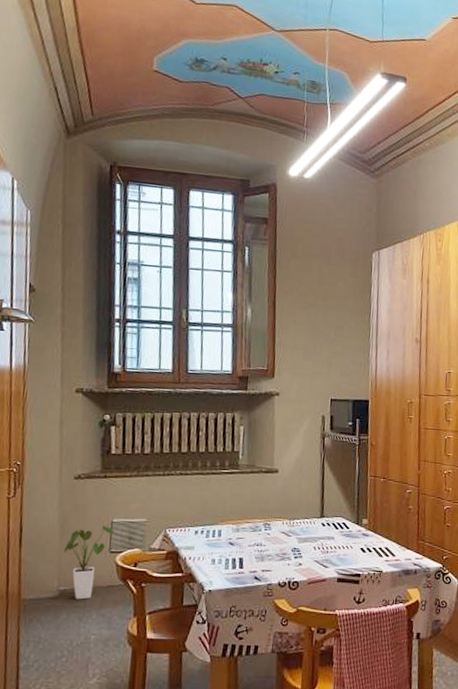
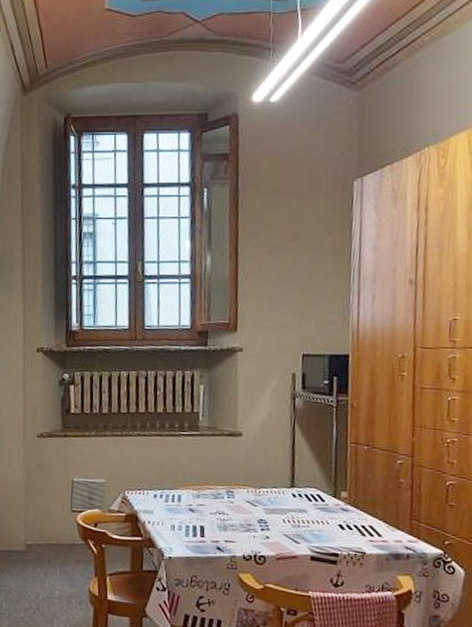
house plant: present [64,525,115,600] -> none [29,483,75,556]

